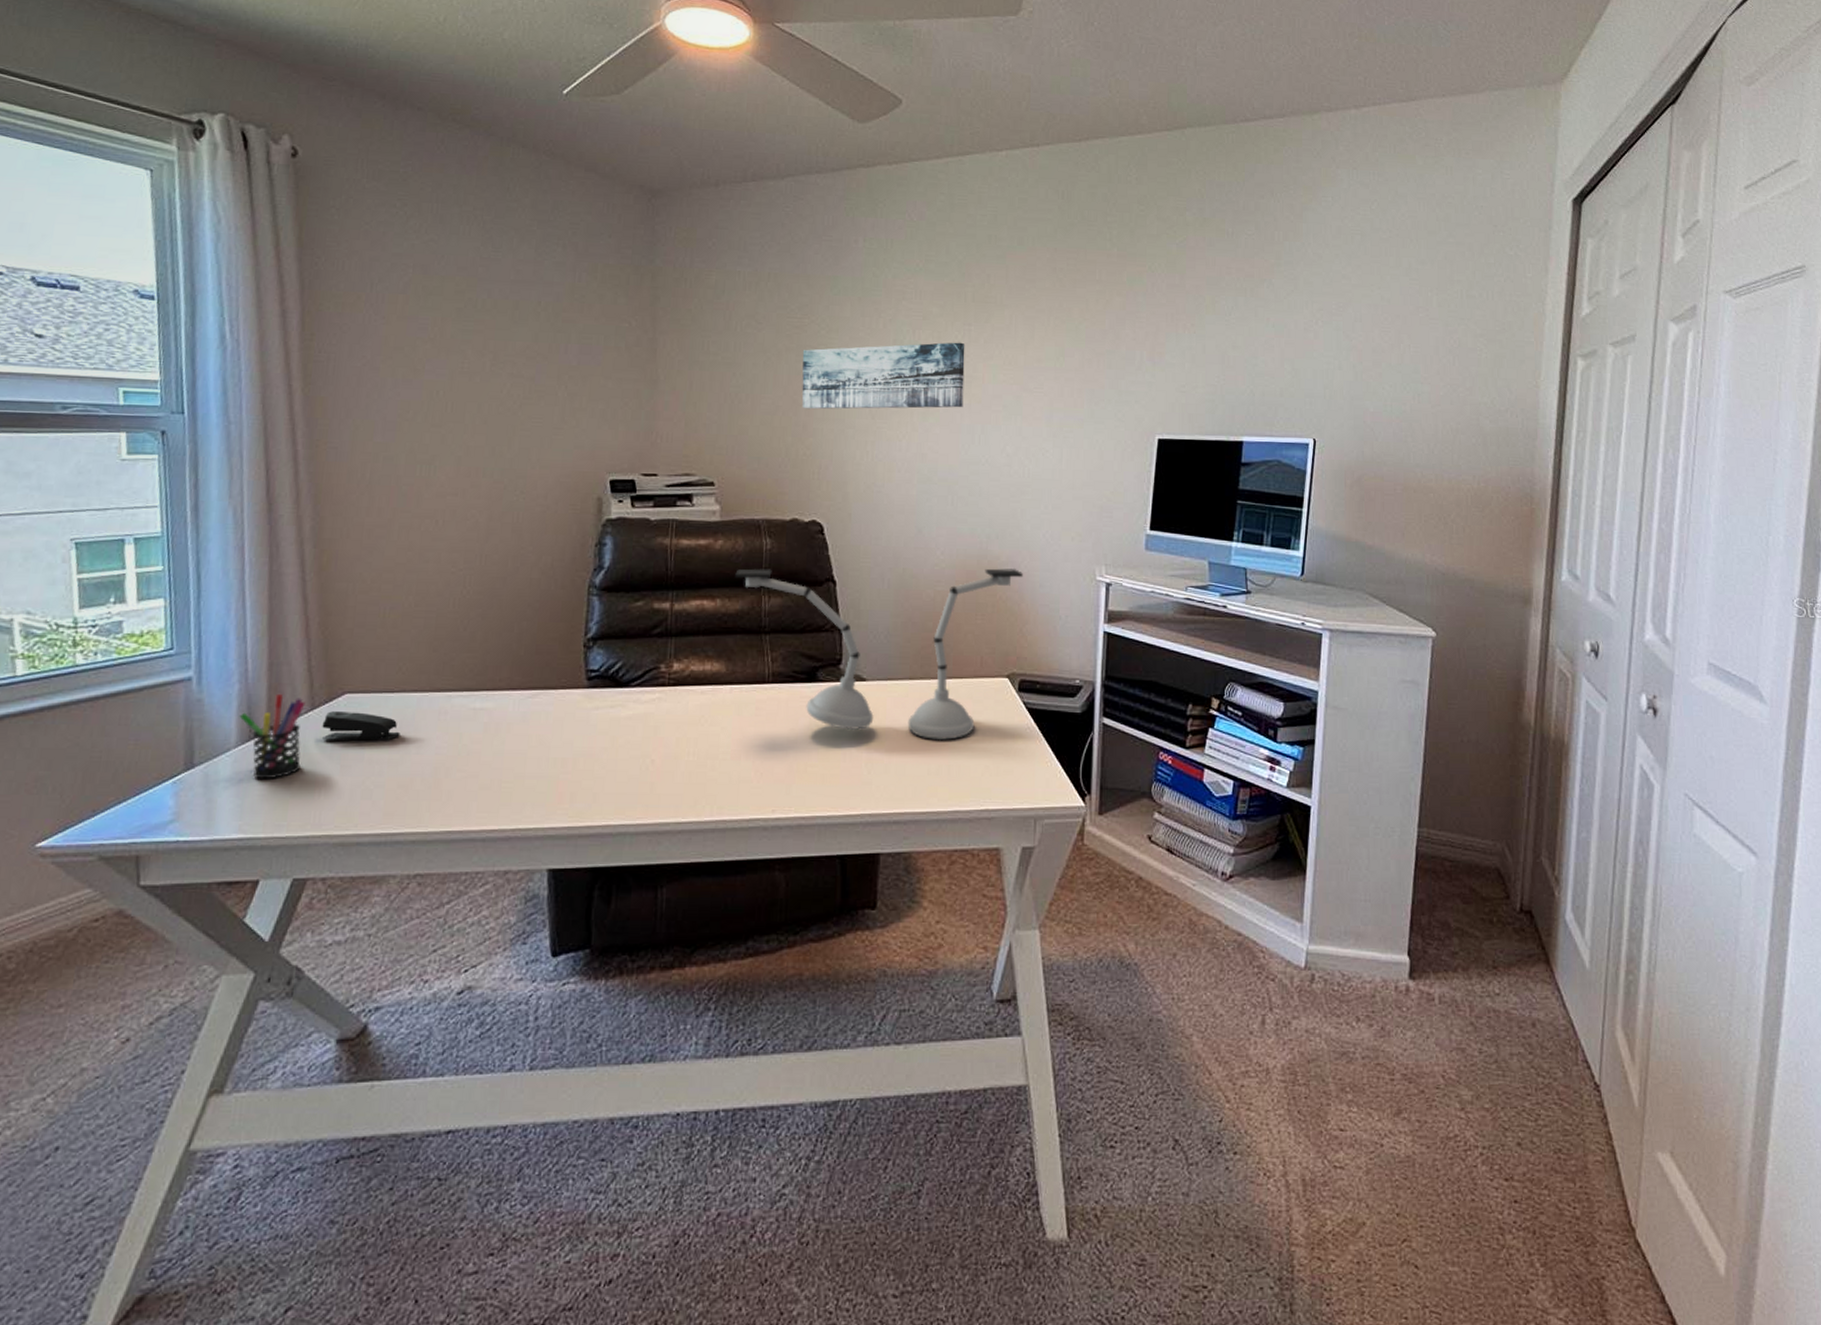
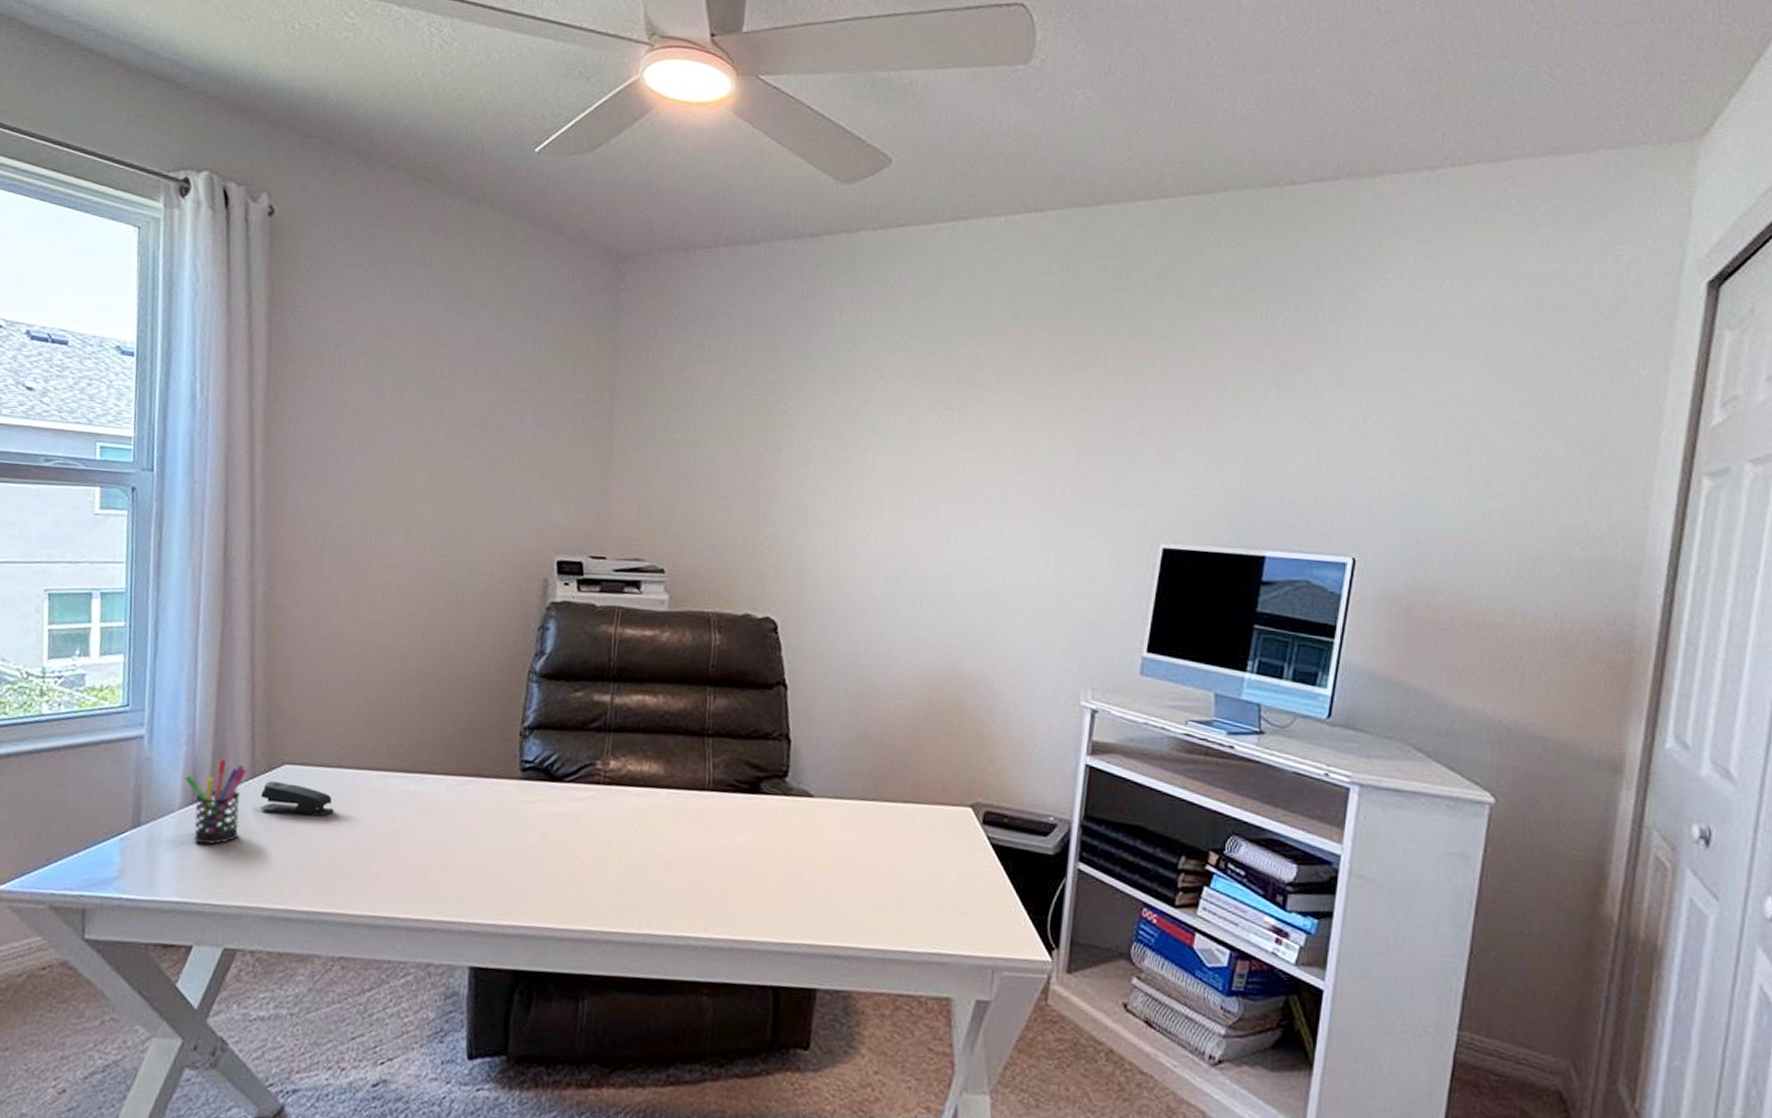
desk lamp: present [735,568,1024,741] -> none [680,665,997,871]
wall art: present [801,342,965,410] -> none [762,428,946,502]

